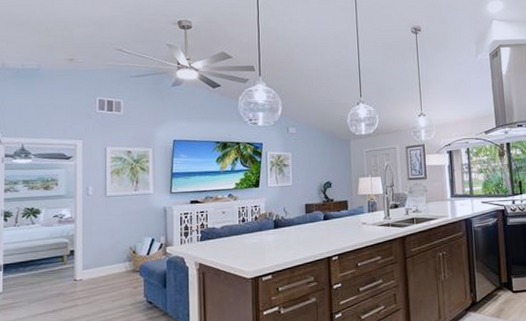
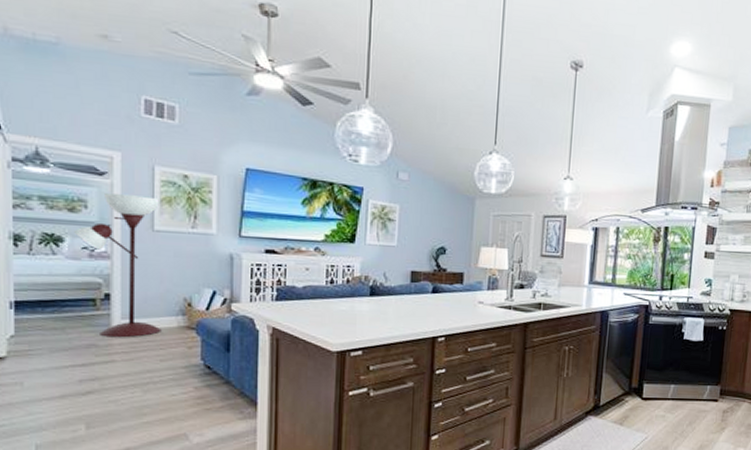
floor lamp: none [48,171,113,286] -> present [74,193,161,338]

